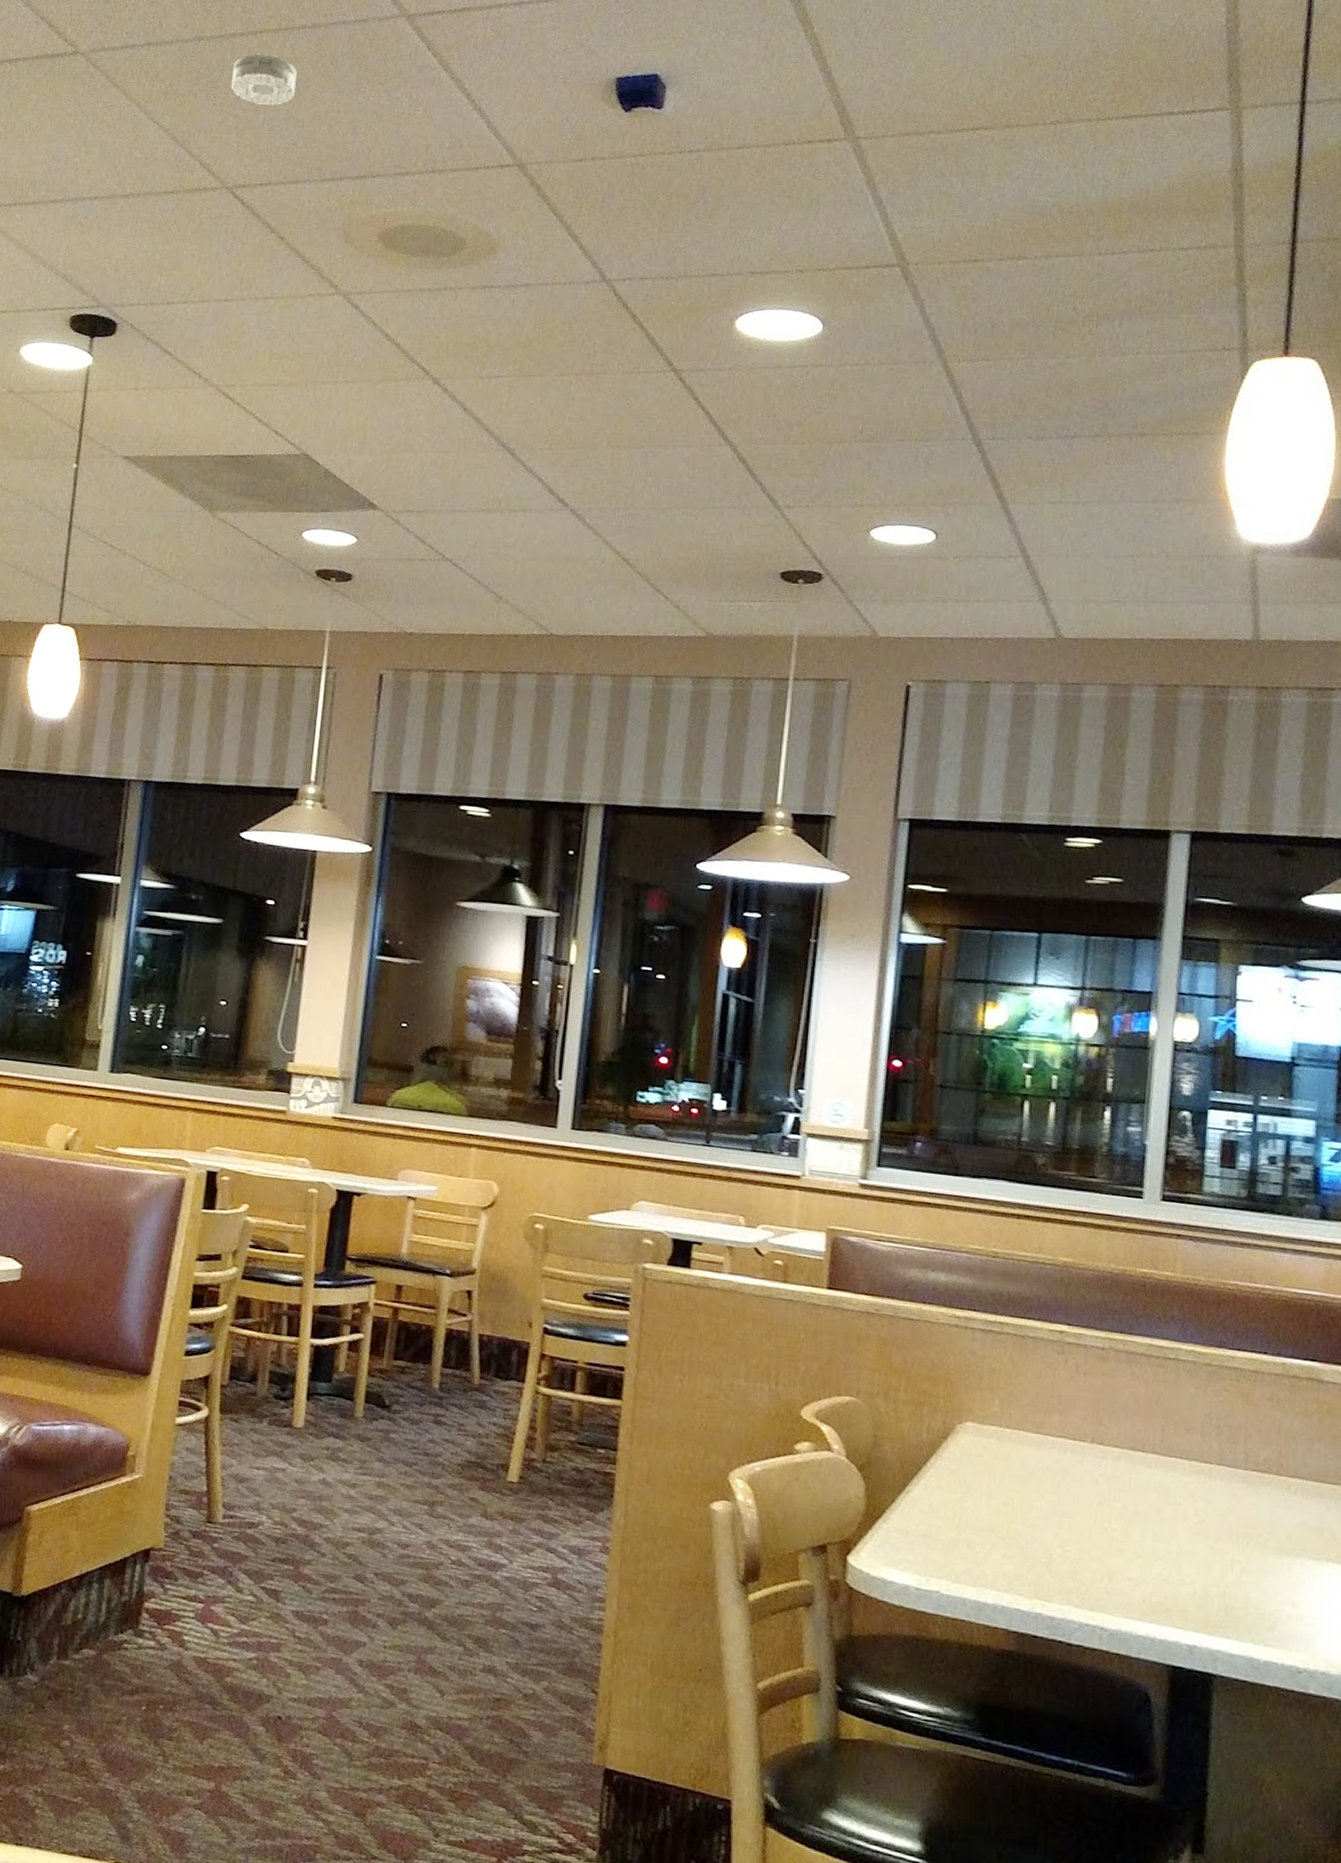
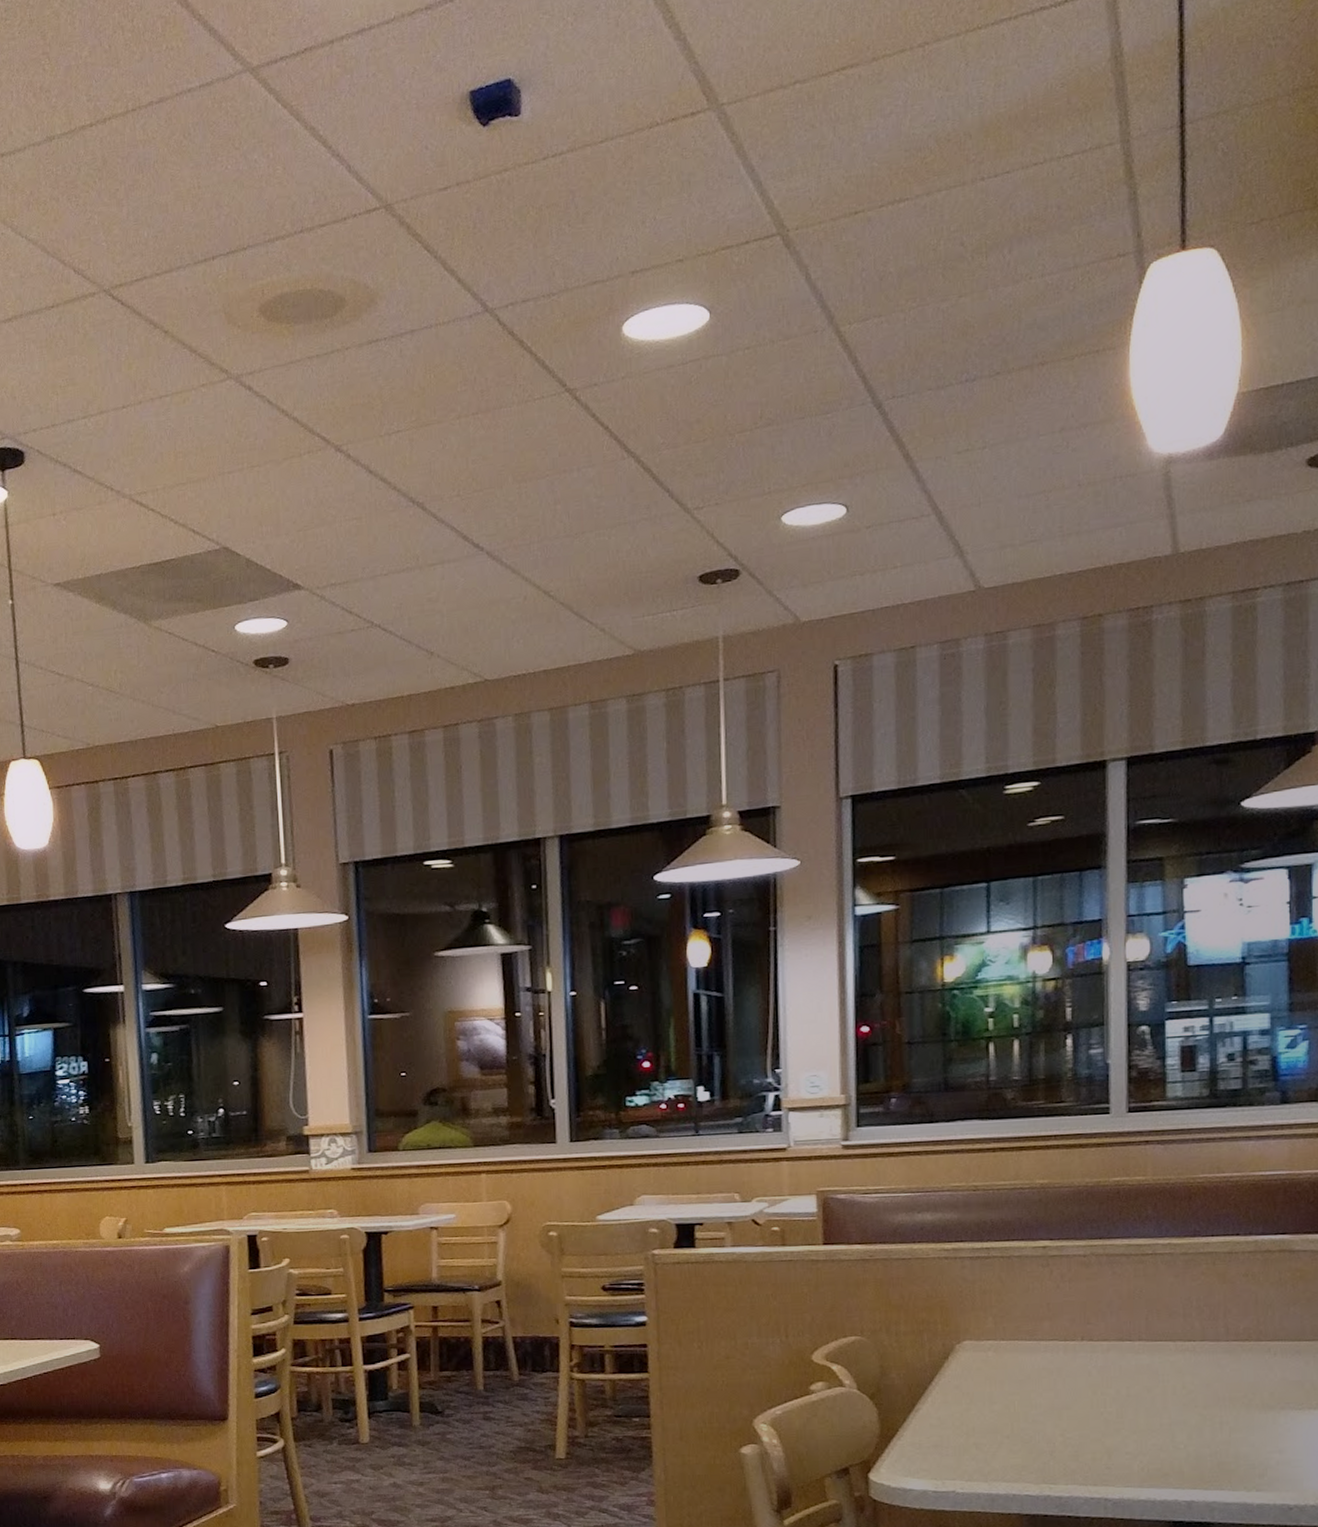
smoke detector: present [231,53,297,105] -> none [89,140,153,196]

